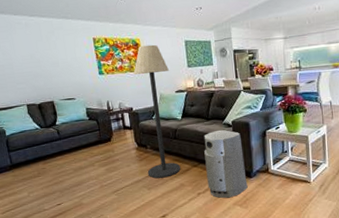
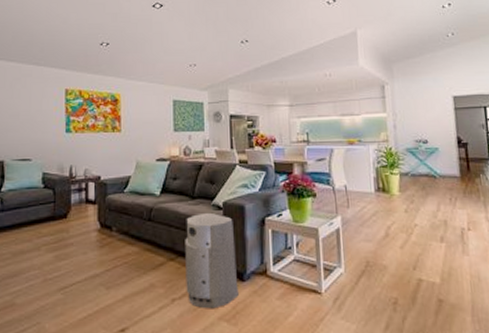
floor lamp: present [133,44,181,179] -> none [107,101,152,274]

